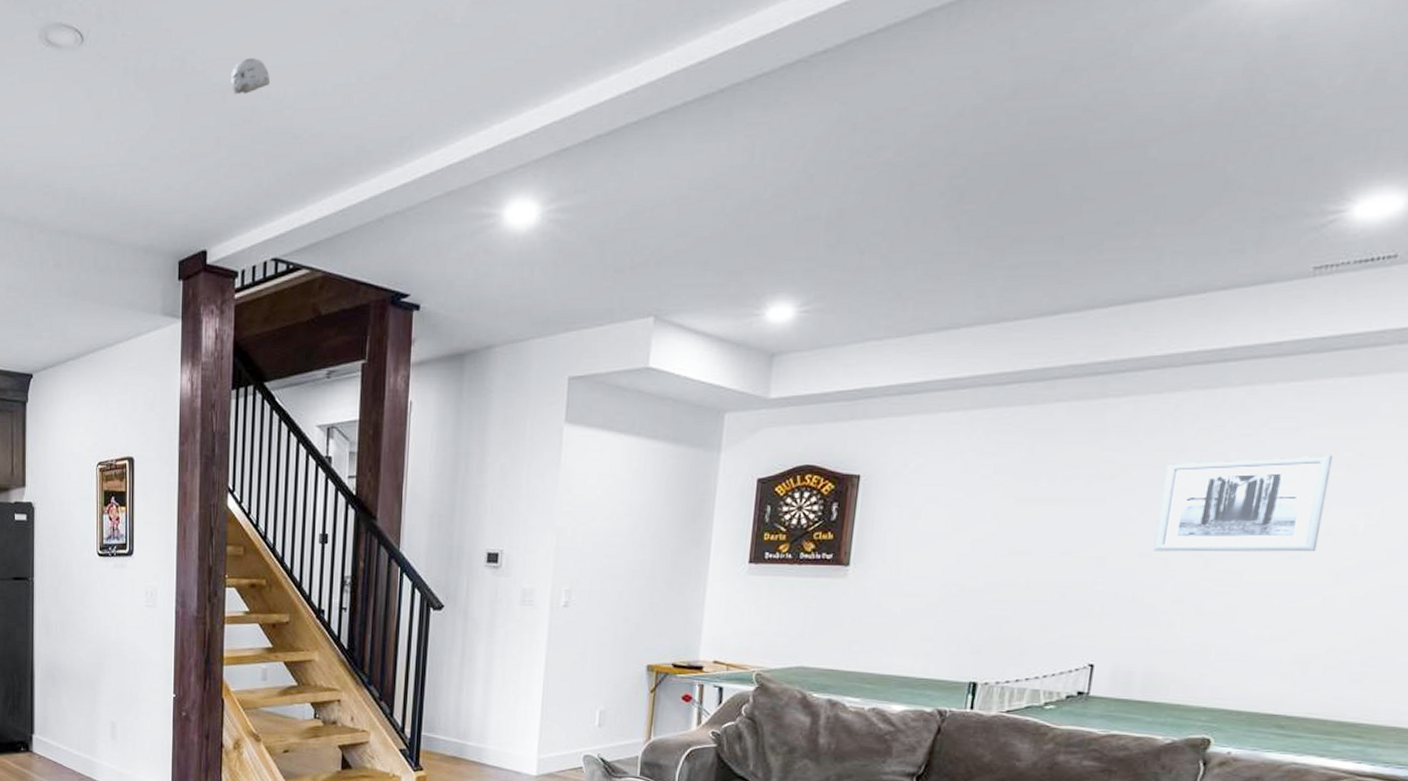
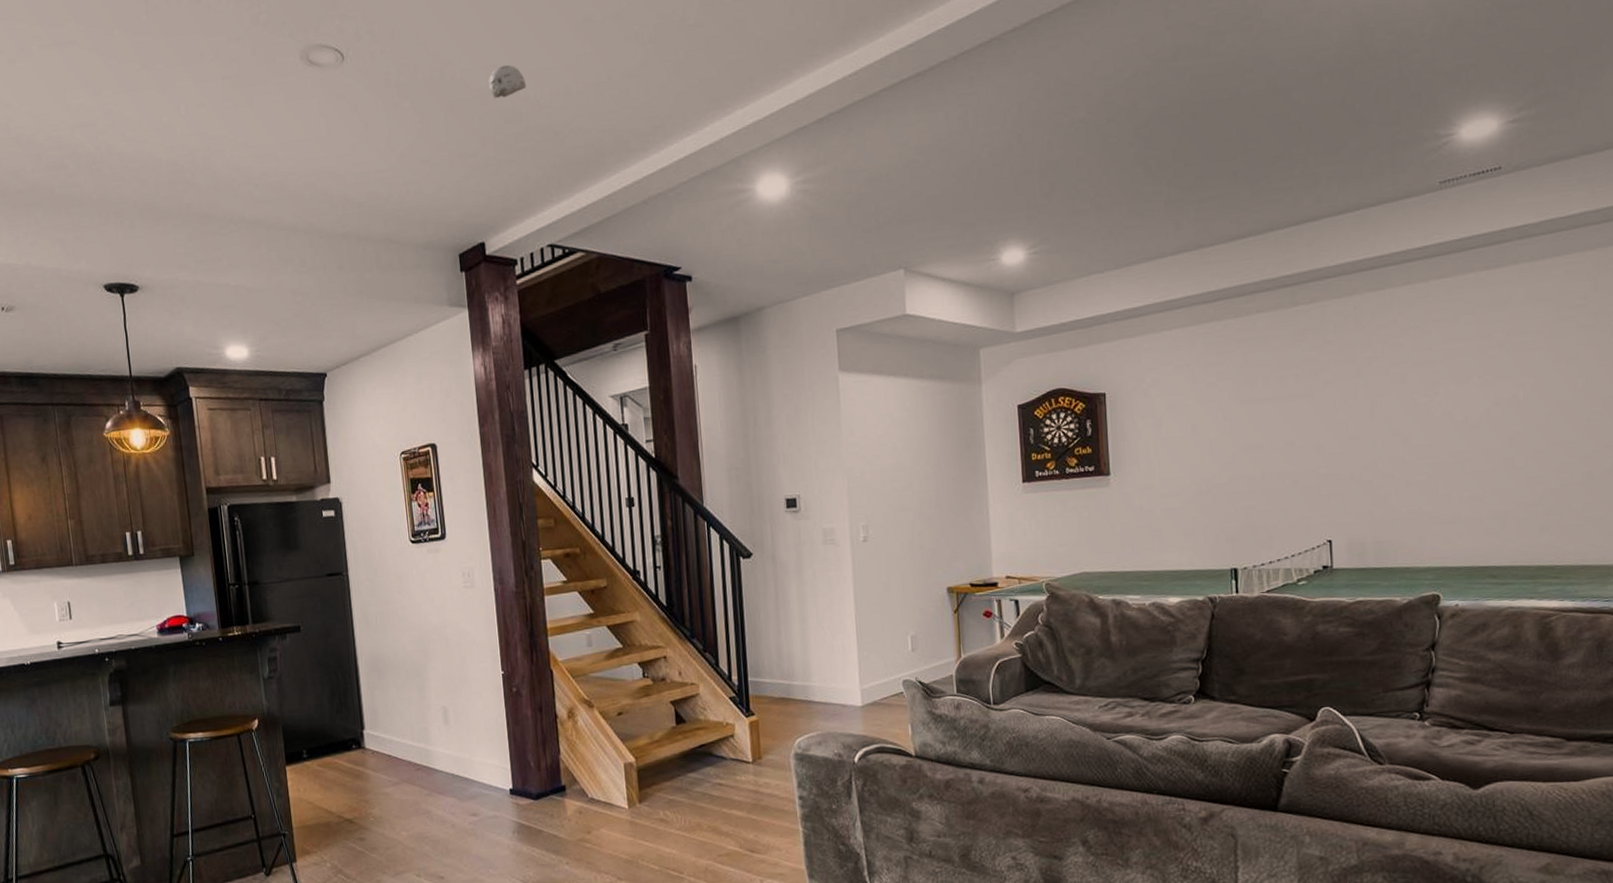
wall art: present [1153,455,1332,552] -> none [1357,337,1490,435]

